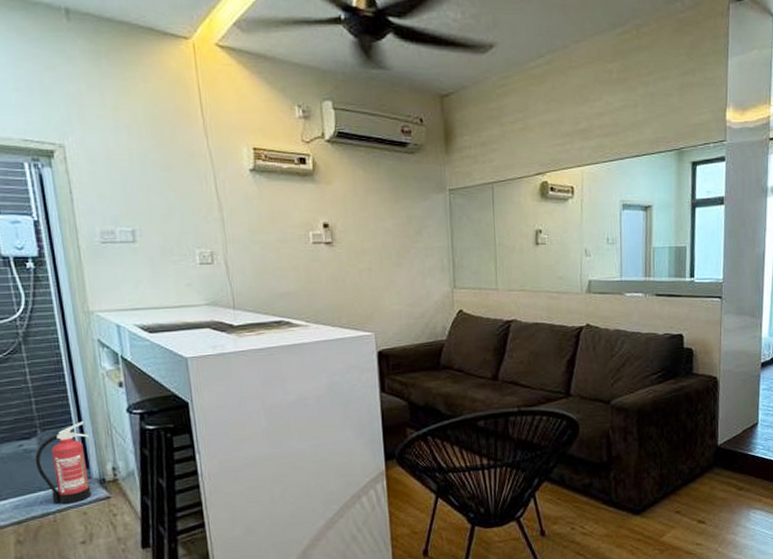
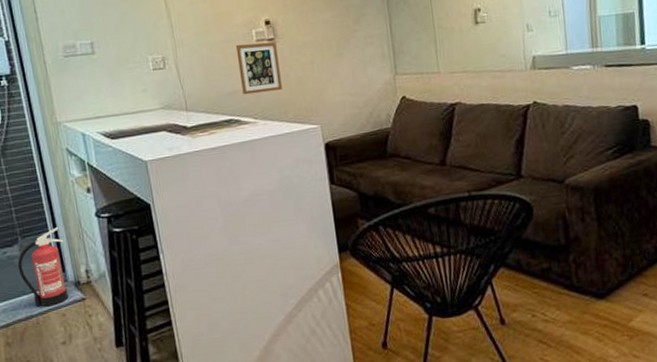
picture frame: none [290,245,337,297] -> present [235,42,282,95]

